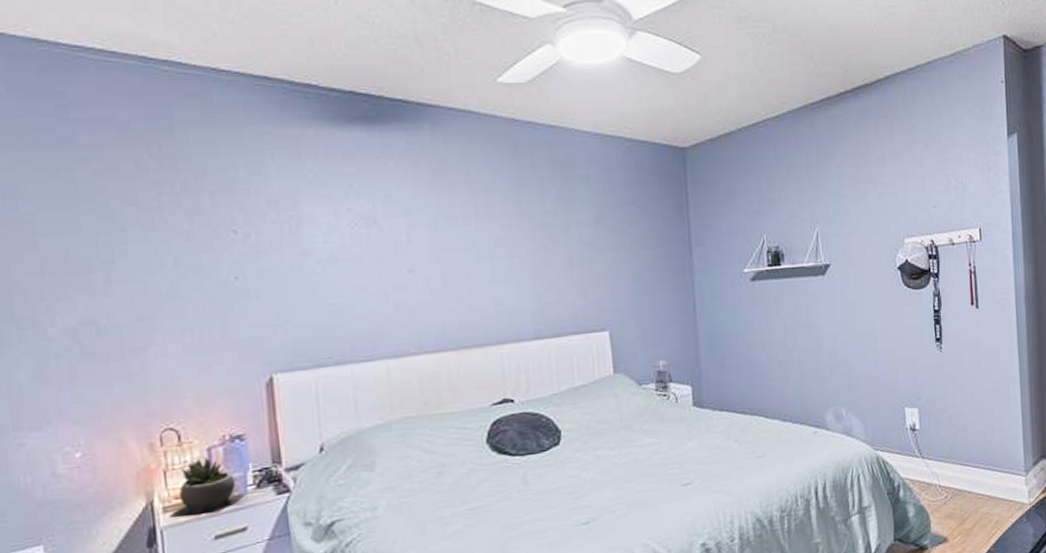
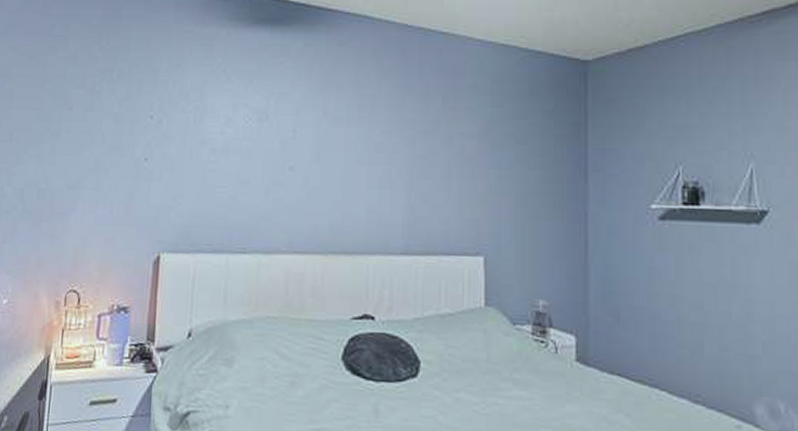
succulent plant: present [168,457,245,518] -> none [58,323,120,380]

